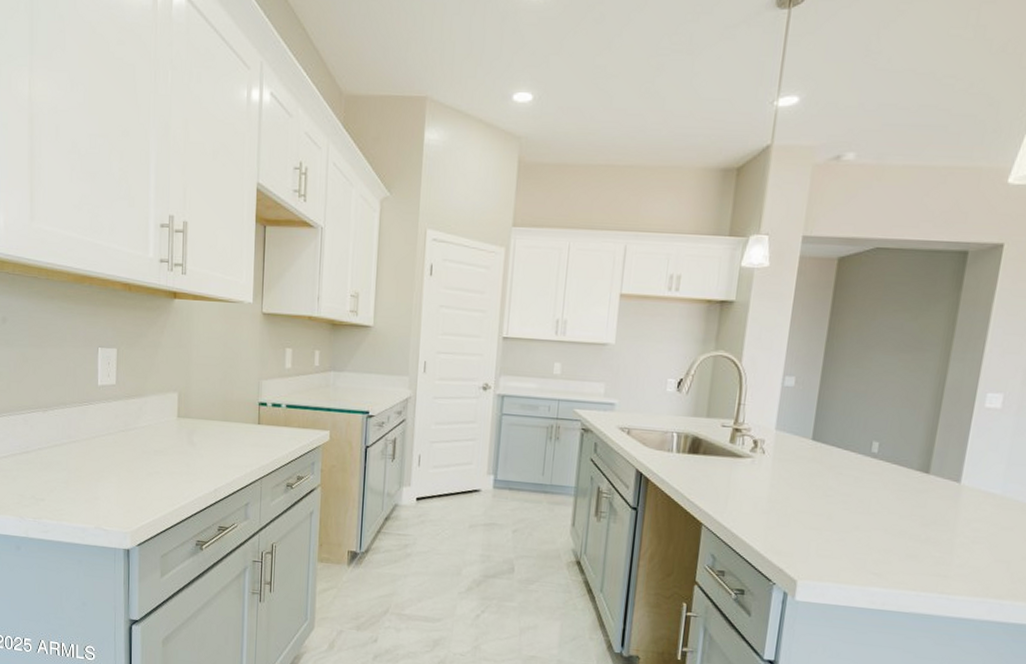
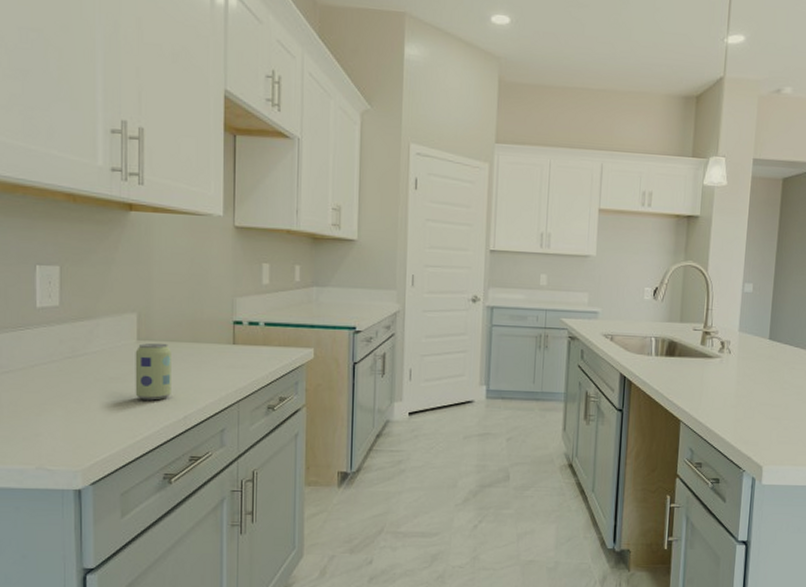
beverage can: none [174,420,206,473] -> present [135,343,171,401]

